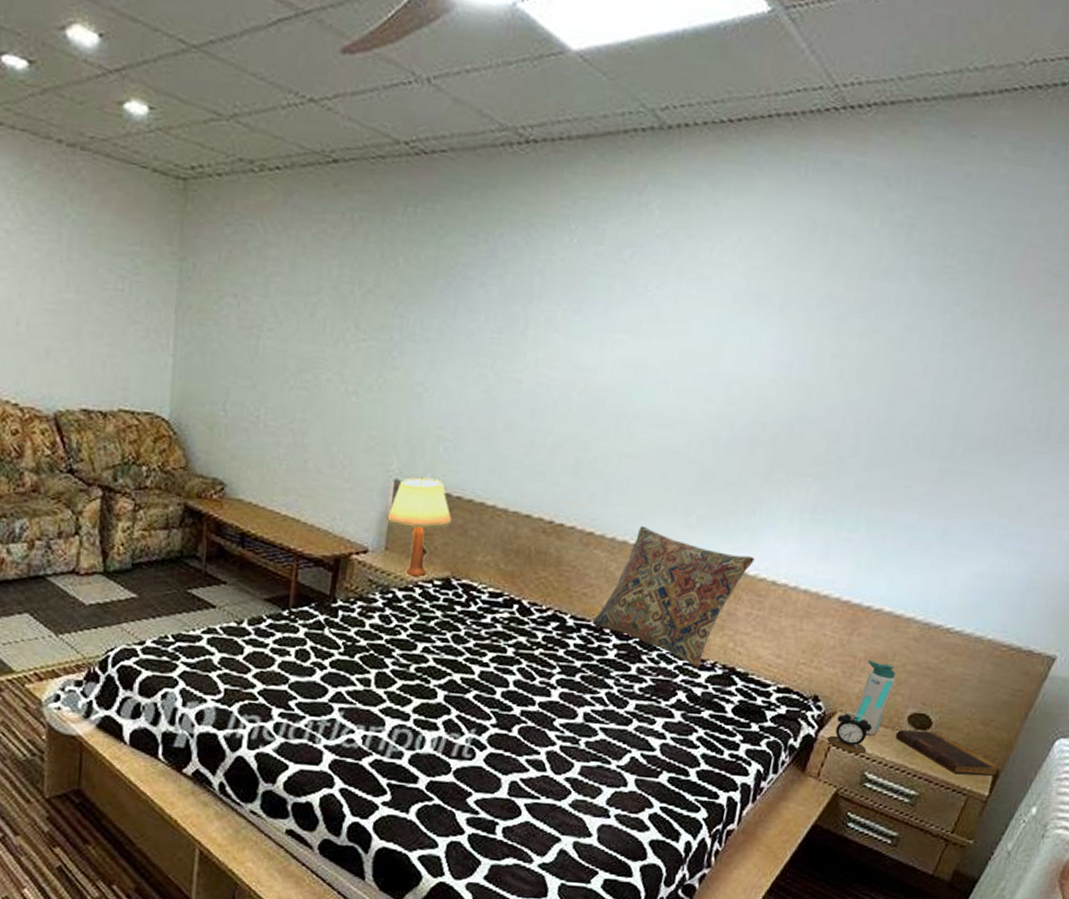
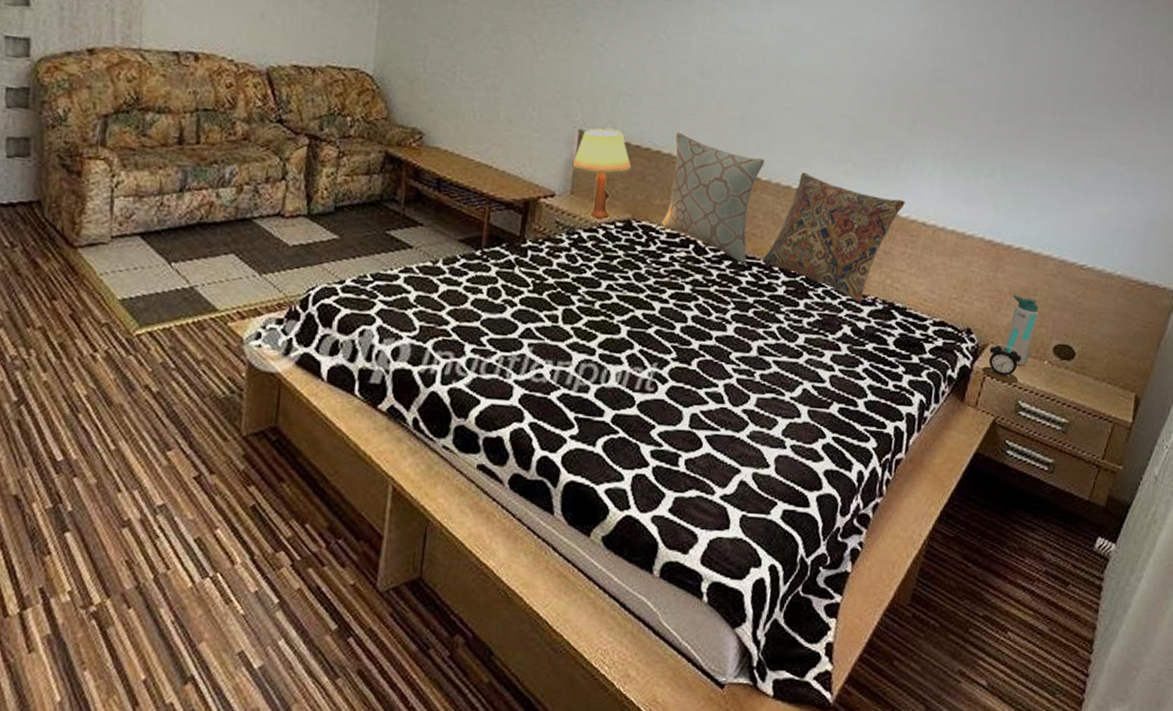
pillow: none [483,481,600,627] -> present [661,132,765,265]
book: present [896,730,1000,776] -> none [1044,360,1140,404]

